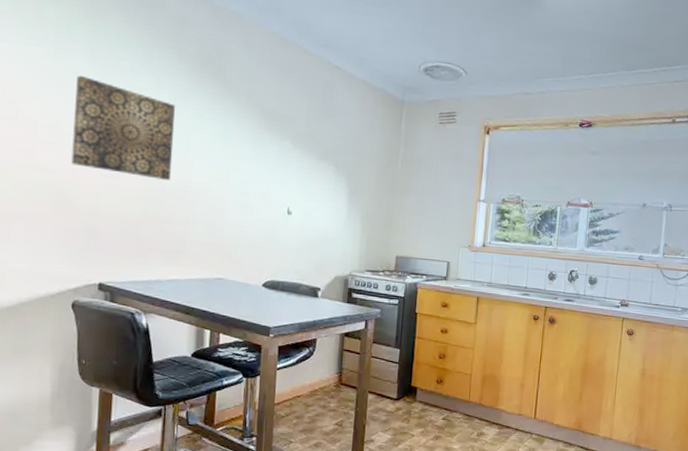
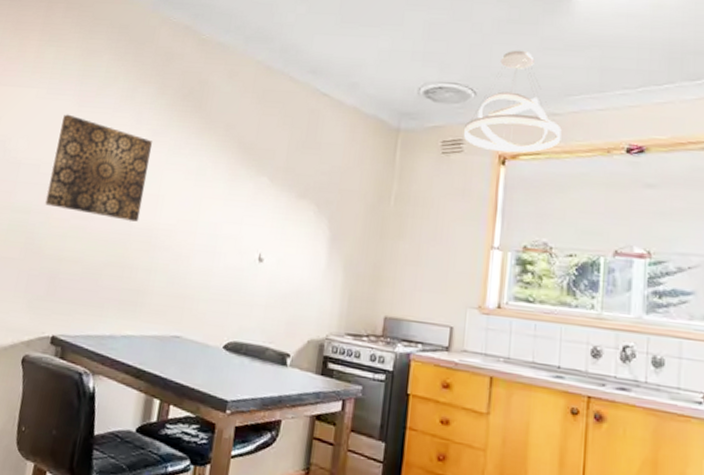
pendant light: none [456,36,533,125] -> present [463,50,562,153]

